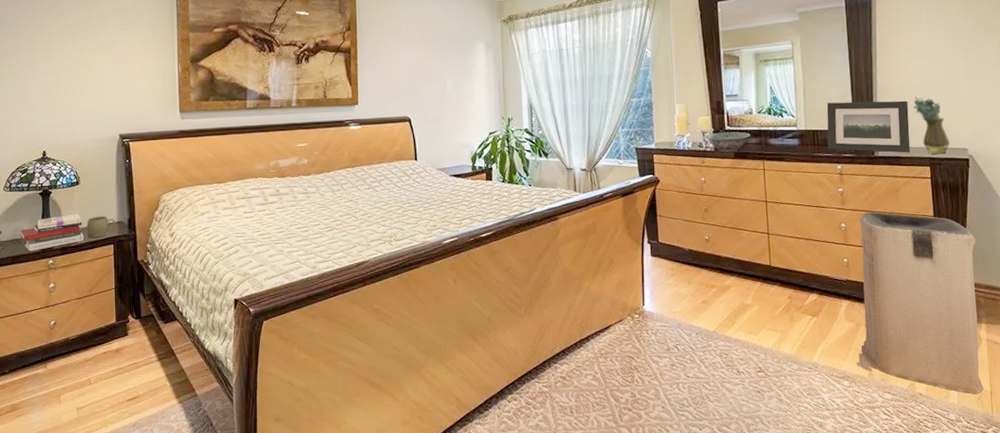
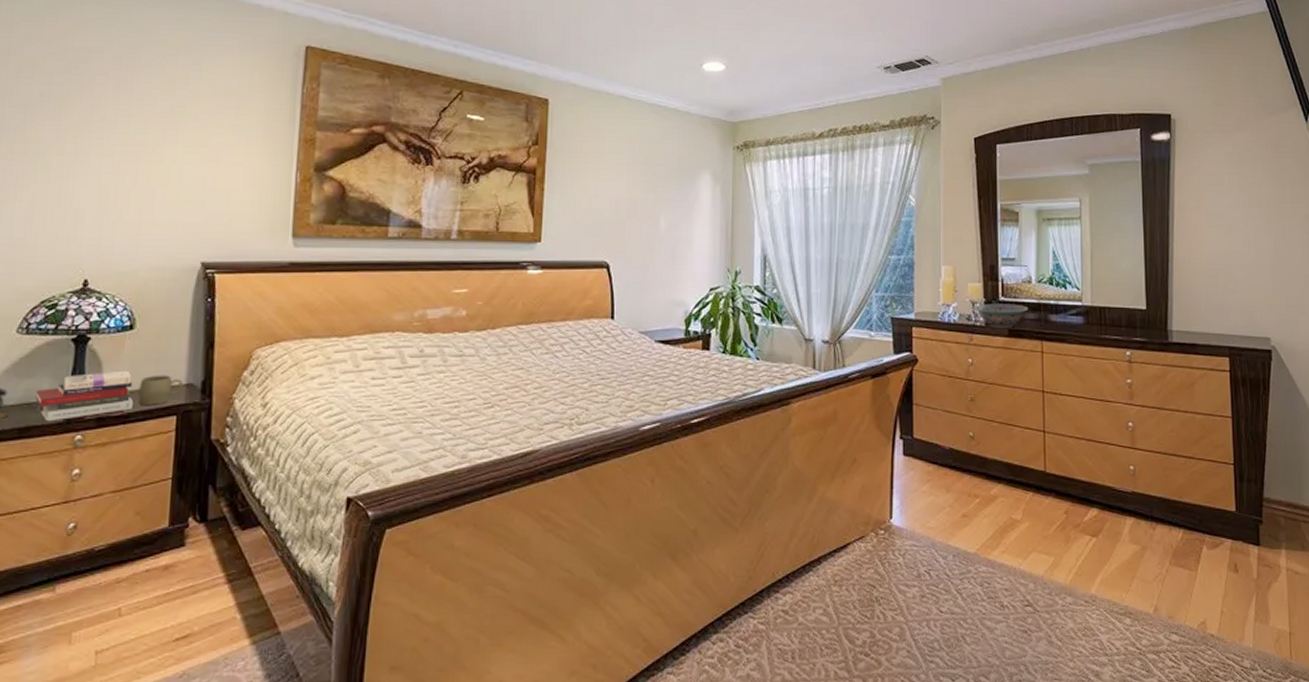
picture frame: present [826,100,911,153] -> none [1116,275,1209,340]
laundry basket: present [856,211,984,394] -> none [1140,409,1283,636]
vase: present [913,97,951,154] -> none [1213,274,1252,343]

